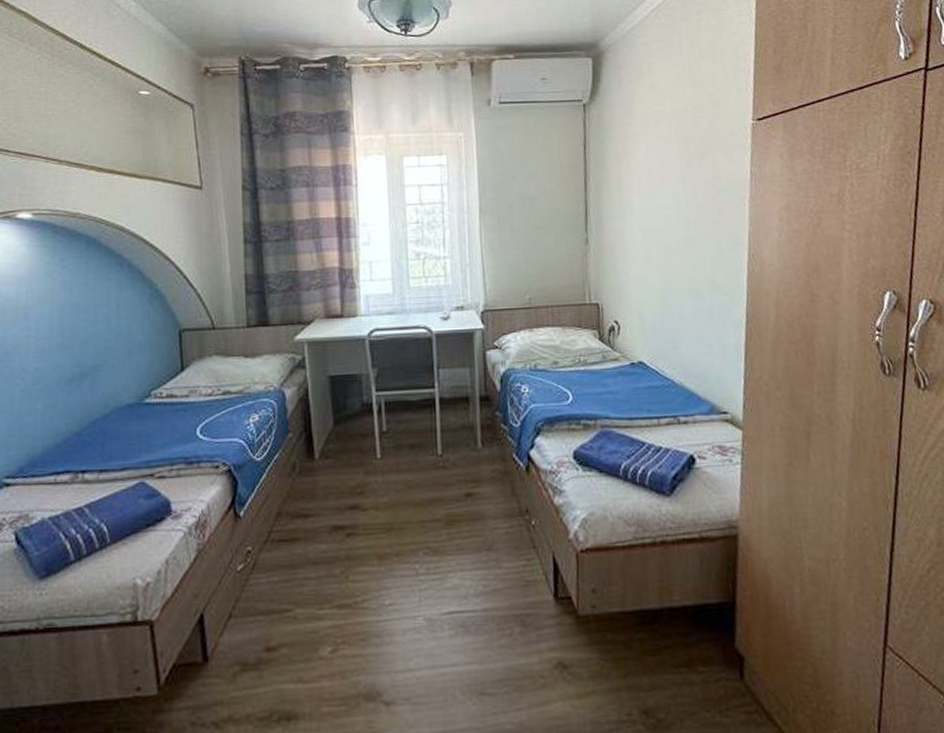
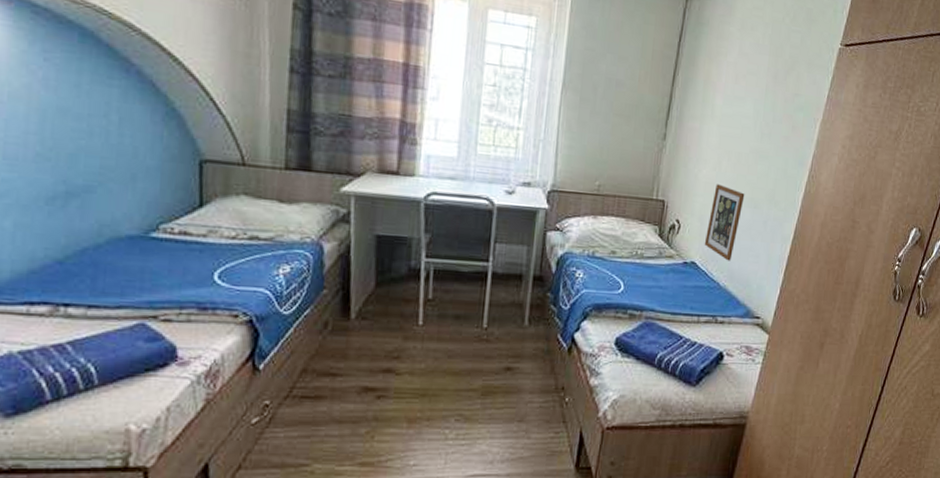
picture frame: none [648,278,683,356] -> present [704,184,745,261]

